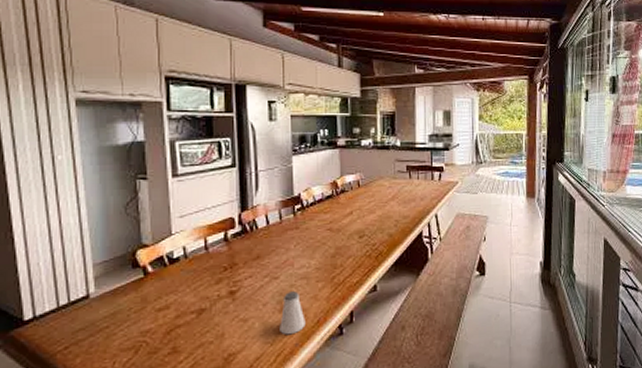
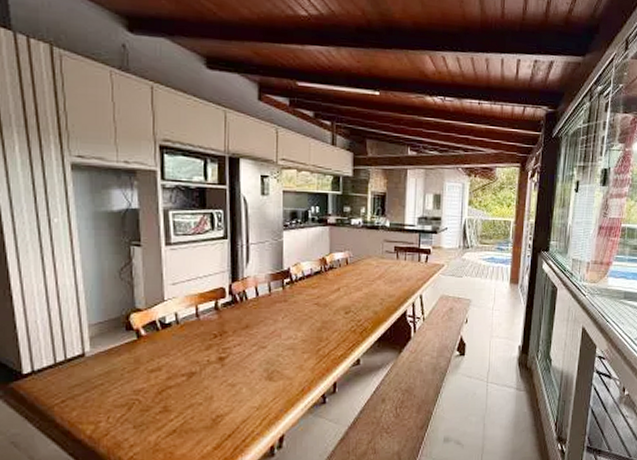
saltshaker: present [280,291,306,335] -> none [266,361,291,401]

